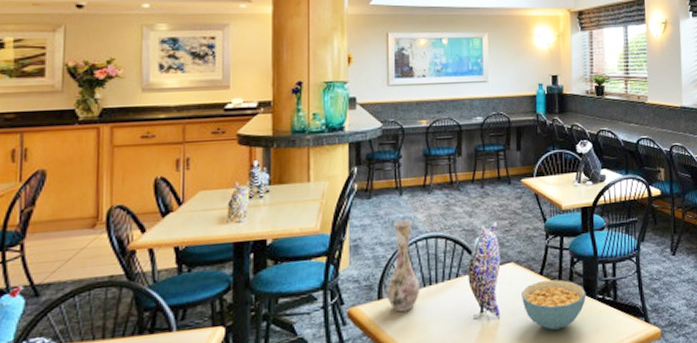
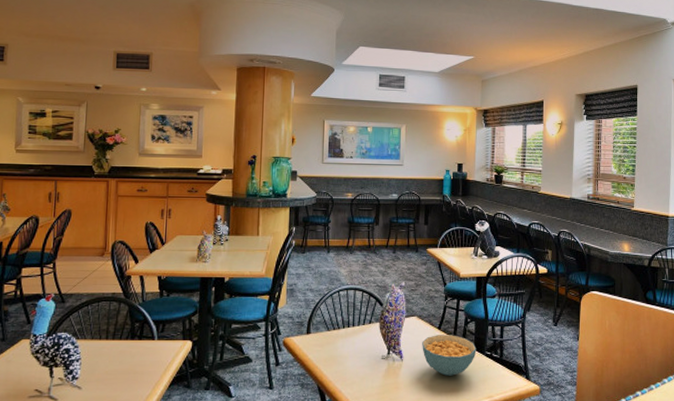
vase: present [387,220,421,313] -> none [314,273,341,346]

